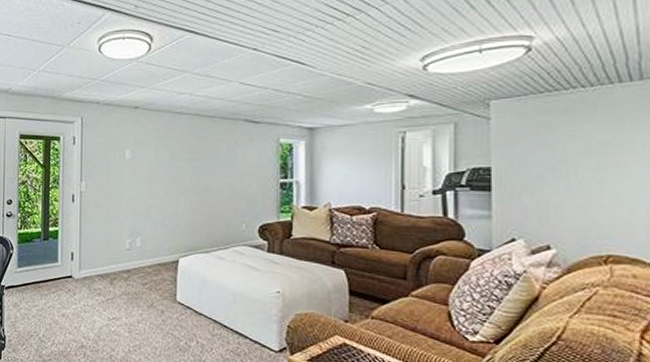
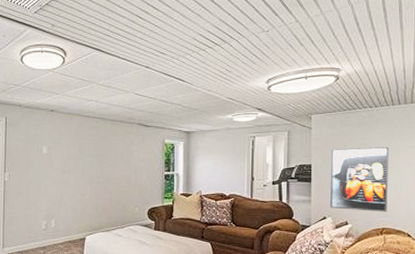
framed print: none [522,140,615,233] -> present [330,146,389,212]

